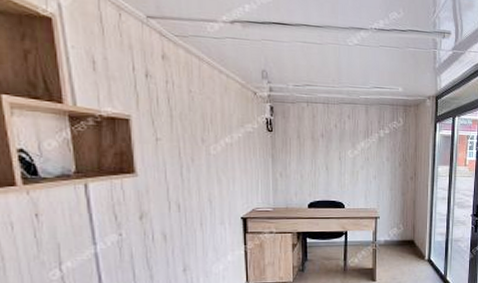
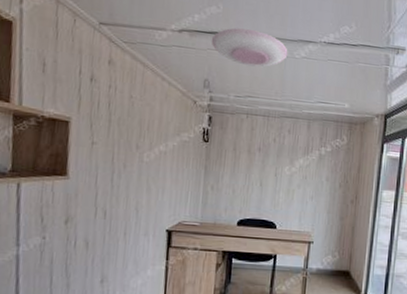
ceiling light: none [264,17,341,56] -> present [211,27,288,68]

